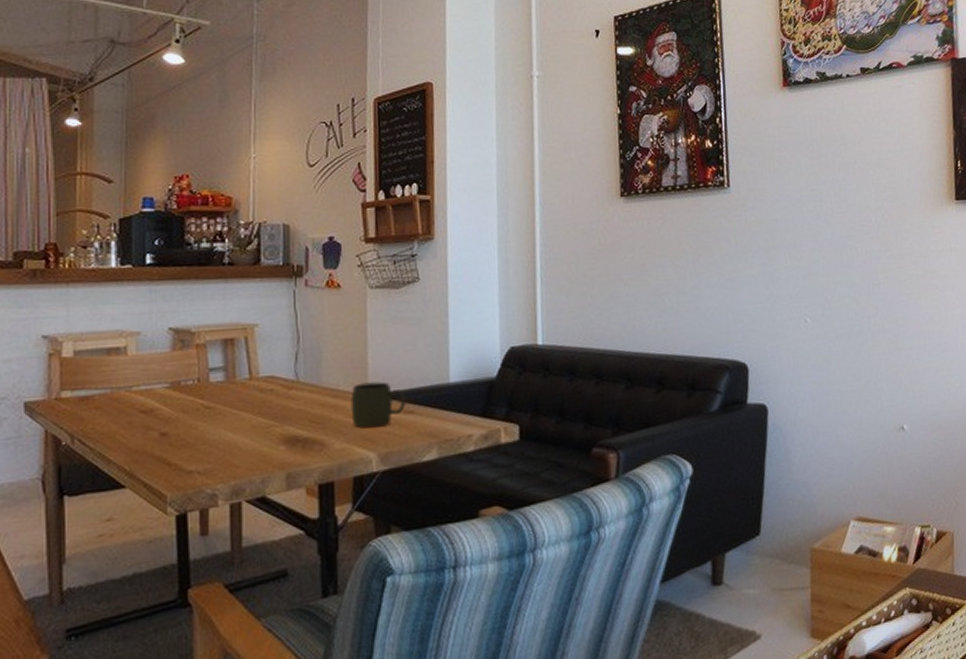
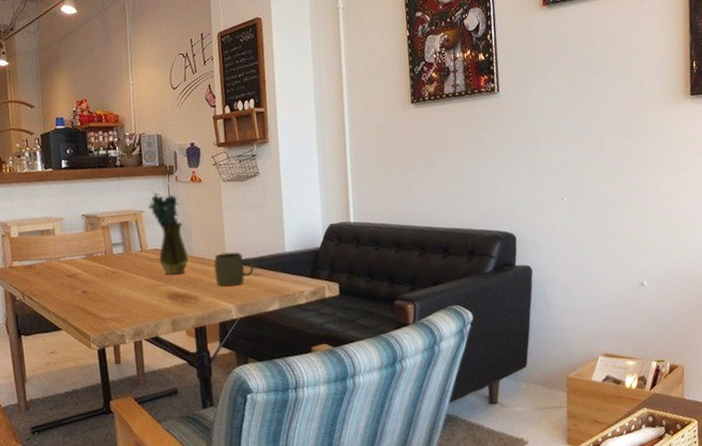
vase: none [263,298,316,412] -> present [147,191,189,275]

